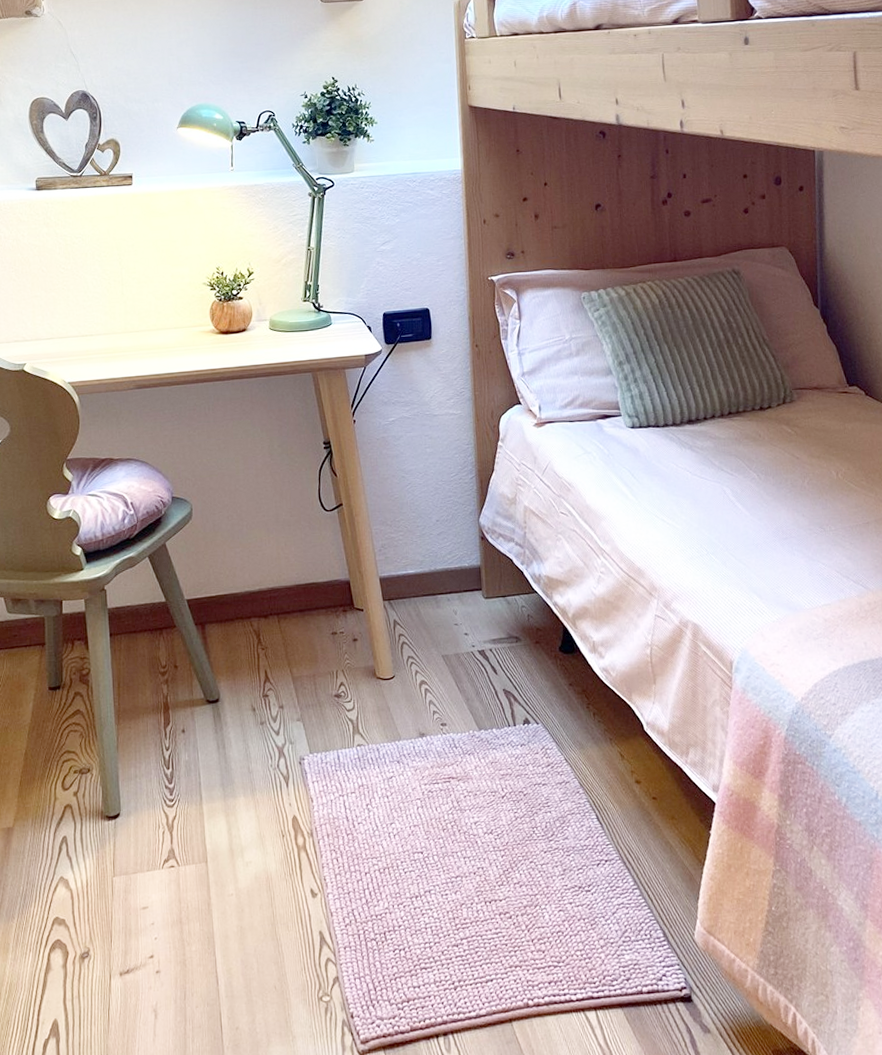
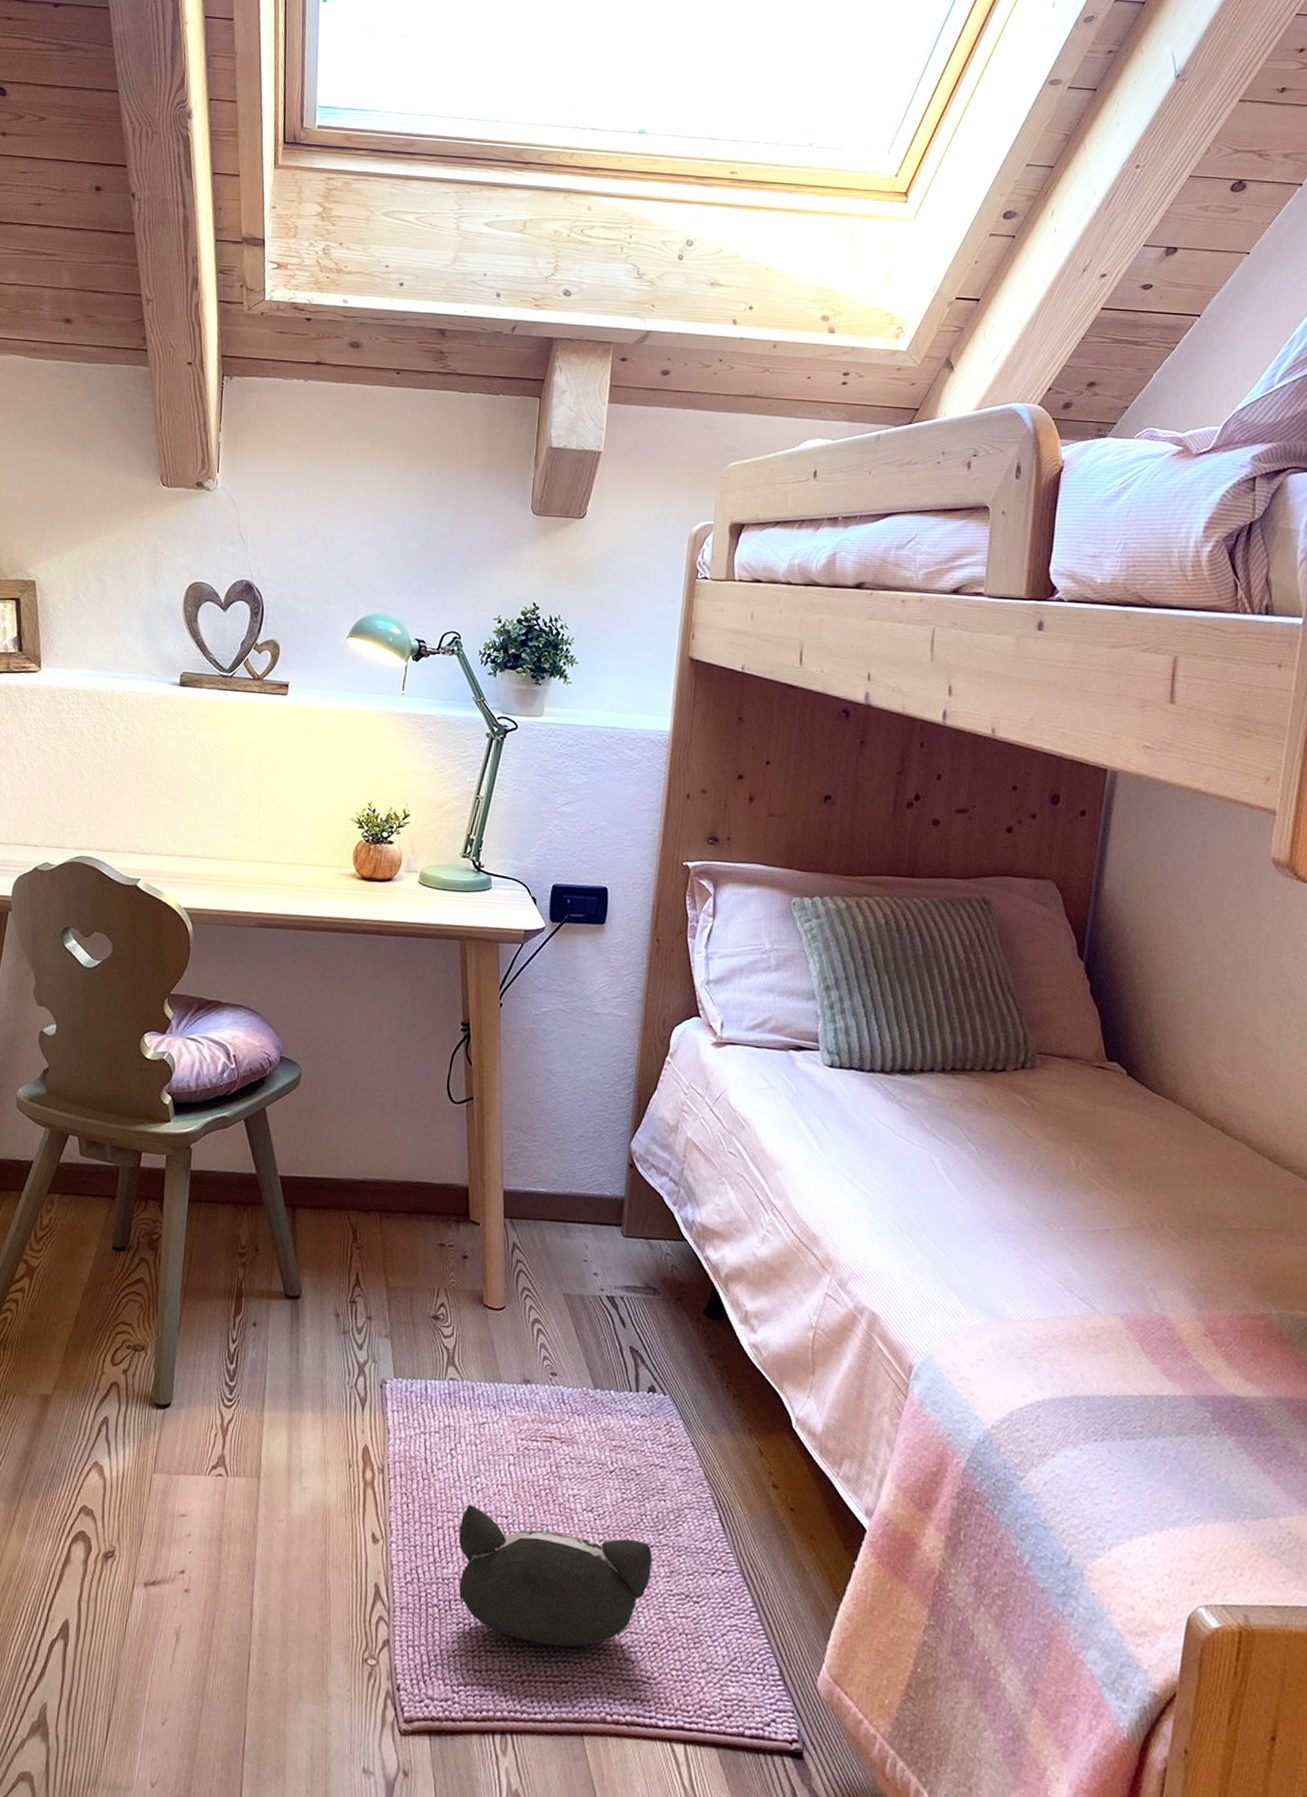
plush toy: none [383,848,548,954] -> present [458,1504,652,1647]

